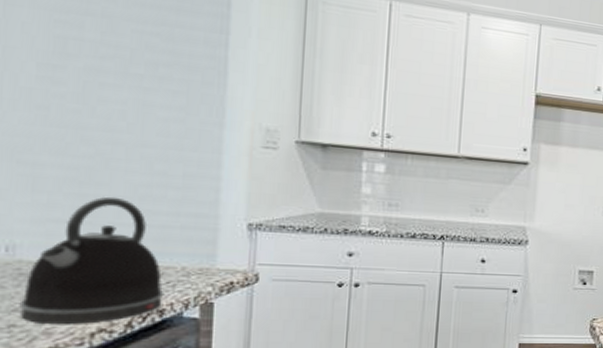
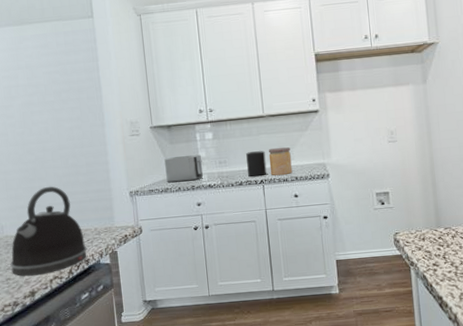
toaster: none [308,187,365,223] -> present [164,155,204,183]
pen holder: none [425,198,453,231] -> present [246,151,267,177]
jar: none [455,198,486,234] -> present [268,146,293,176]

